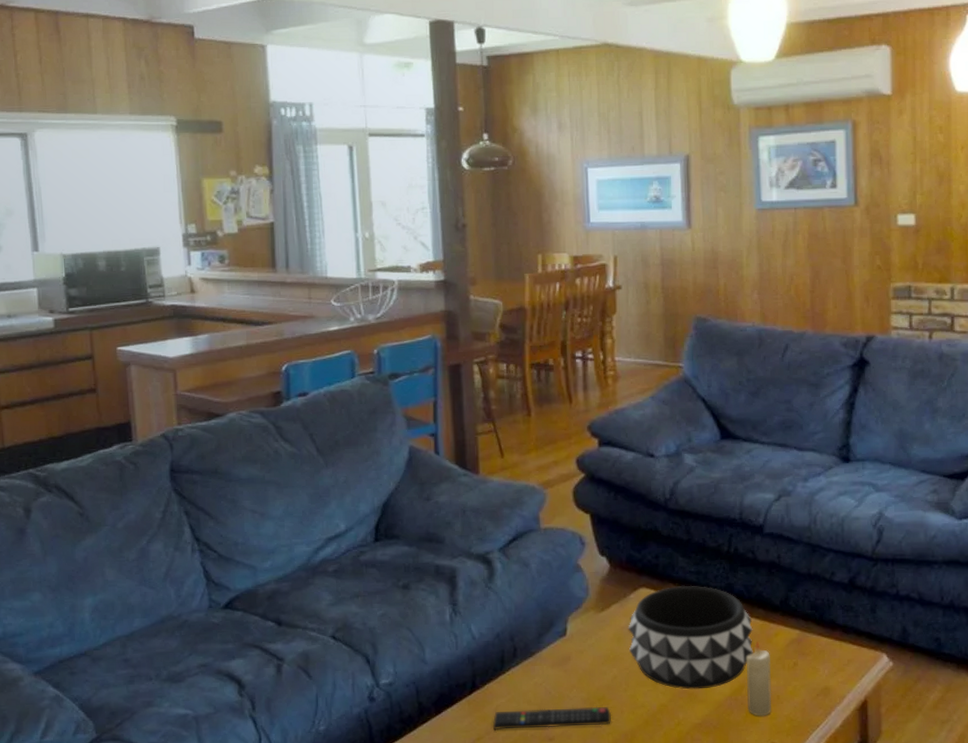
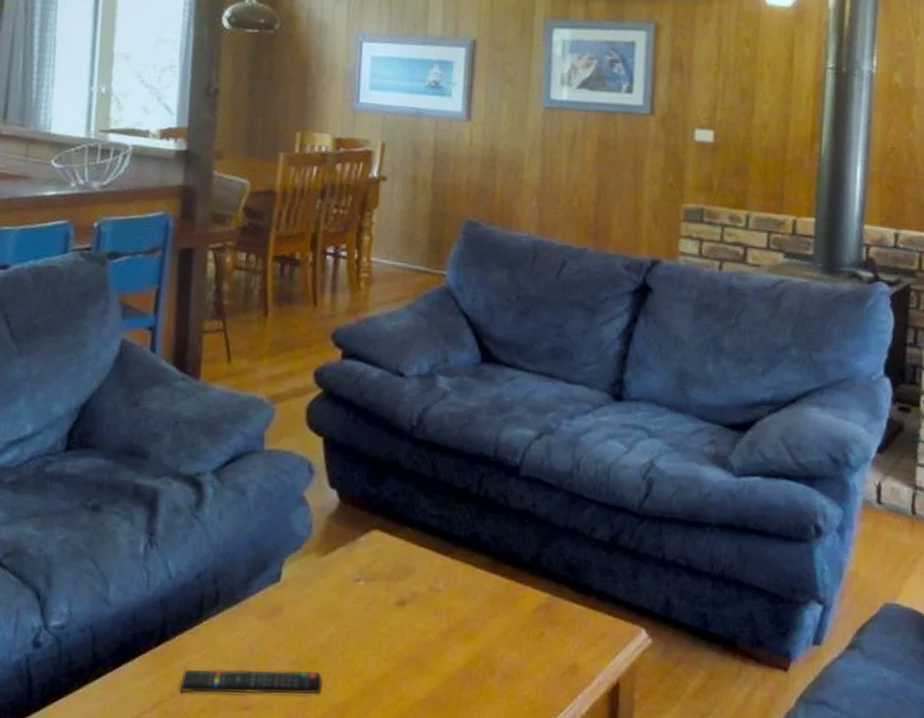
decorative bowl: present [628,585,753,690] -> none [352,530,497,658]
candle: present [747,642,772,716] -> none [482,604,514,695]

